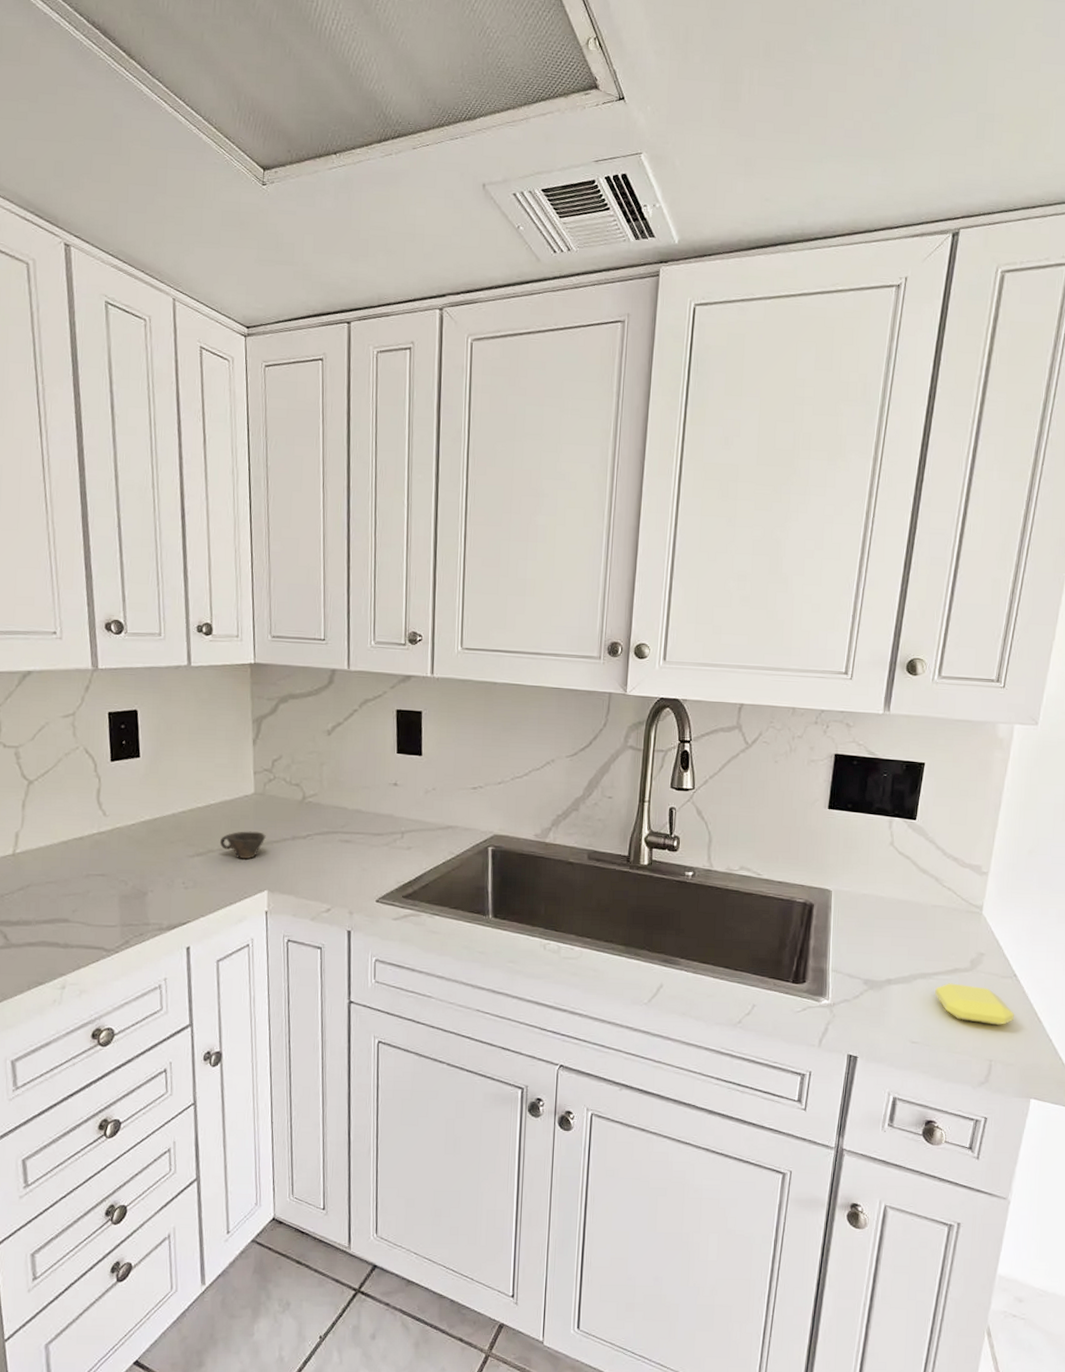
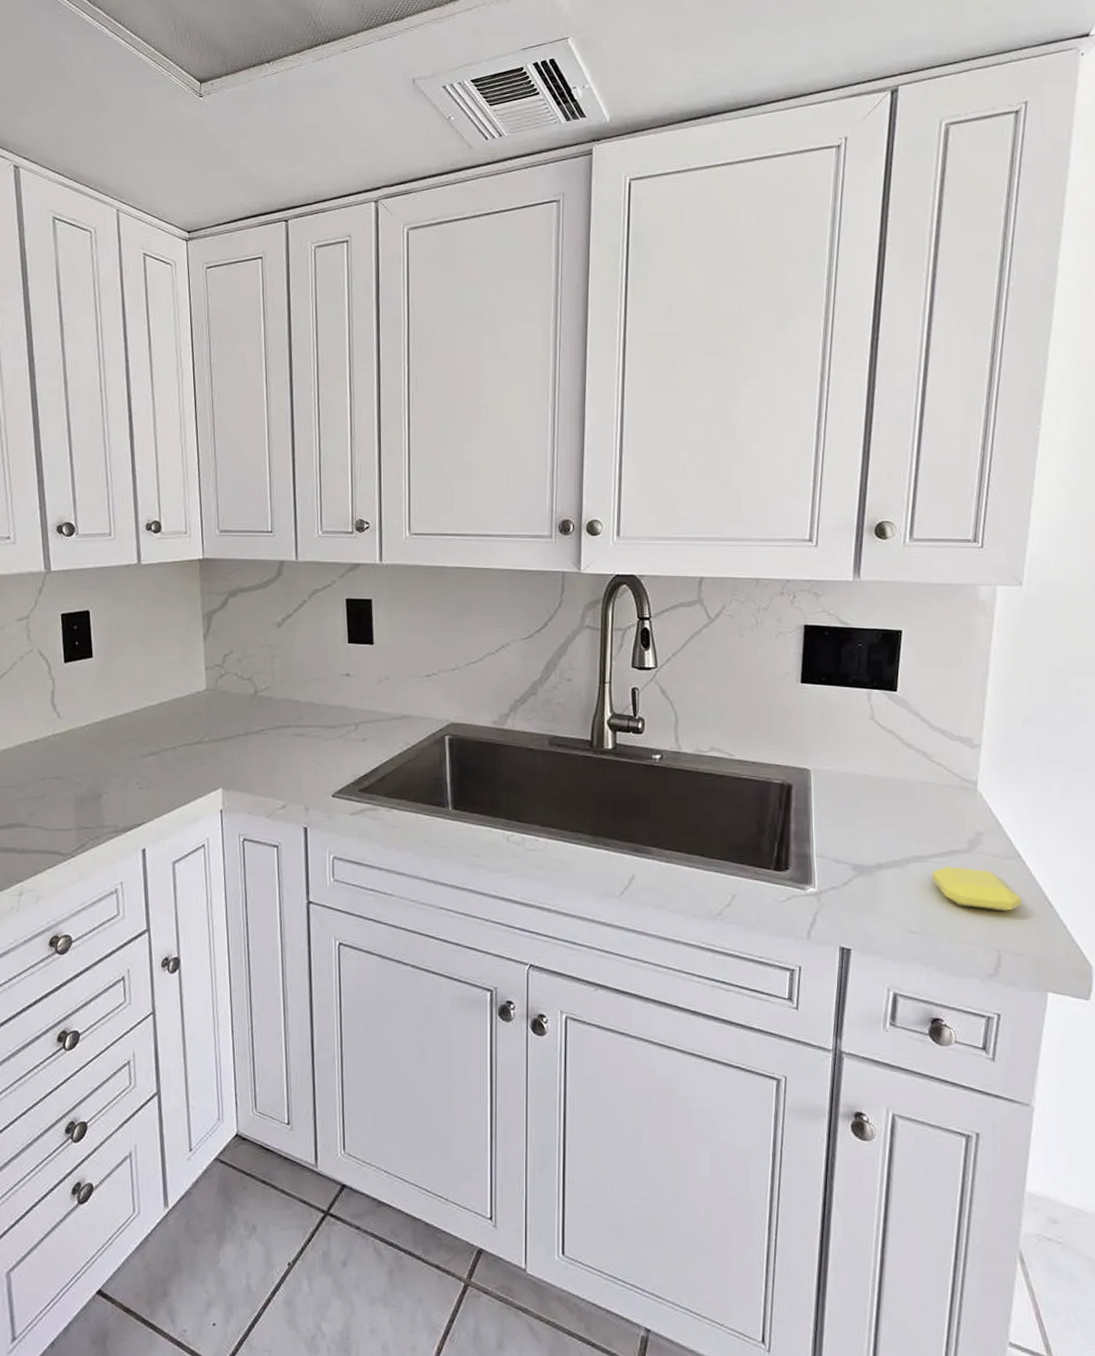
cup: present [219,831,266,860] -> none [172,728,219,757]

